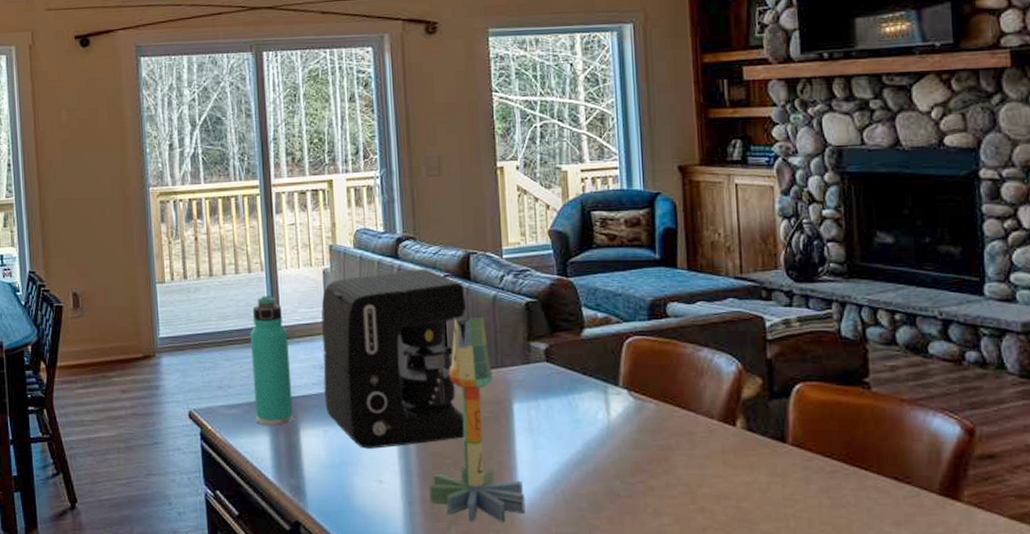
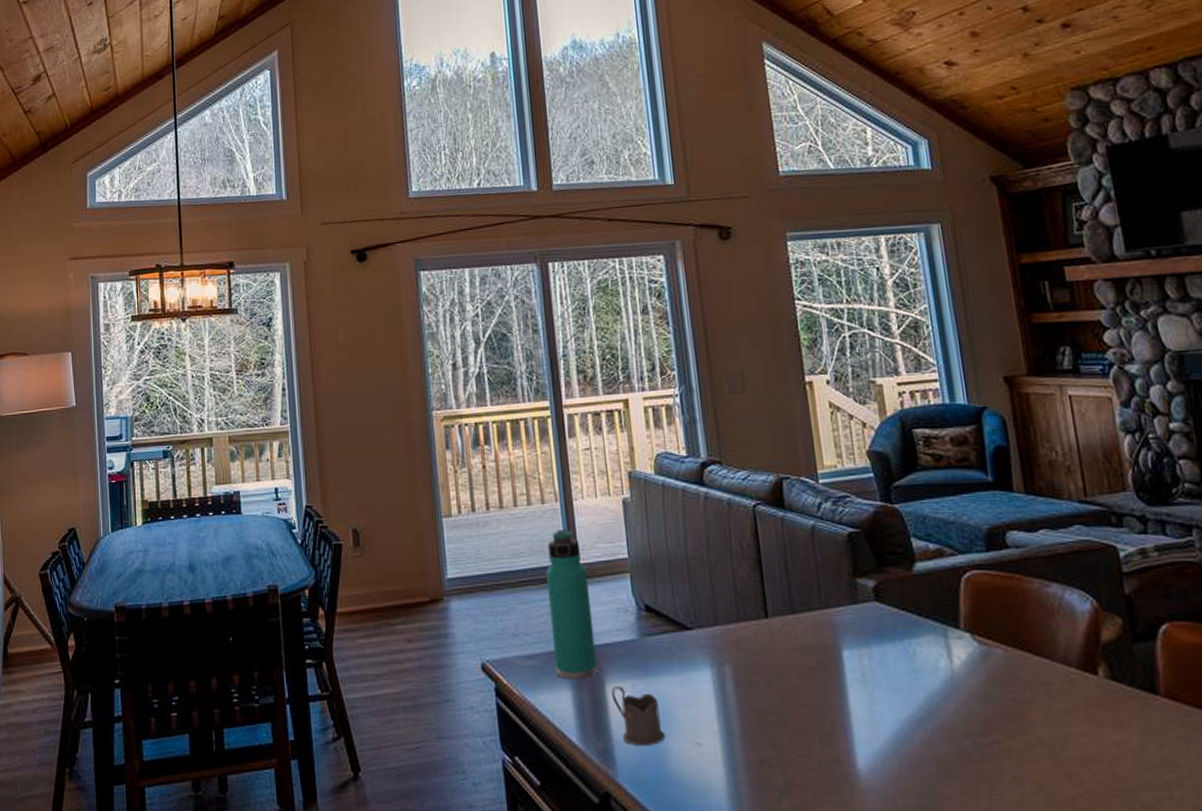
tea glass holder: none [305,431,351,483] -> present [611,686,665,747]
coffee maker: present [321,269,466,449] -> none [622,496,790,705]
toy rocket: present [429,316,525,523] -> none [754,550,866,794]

